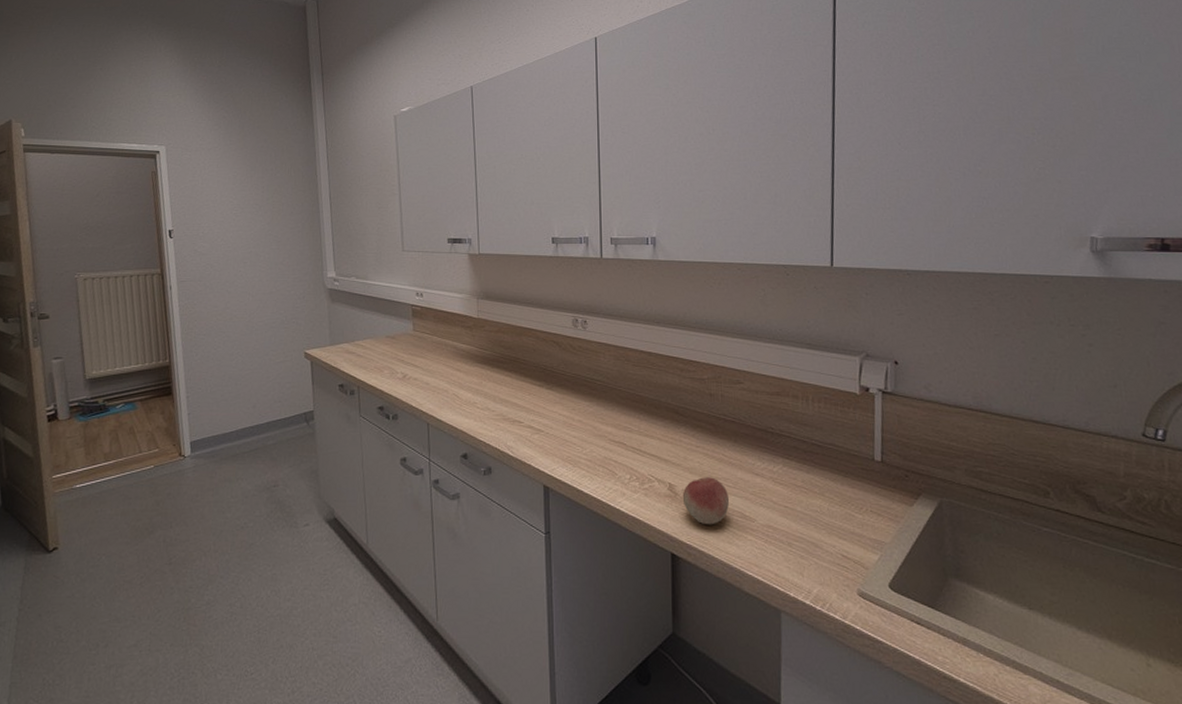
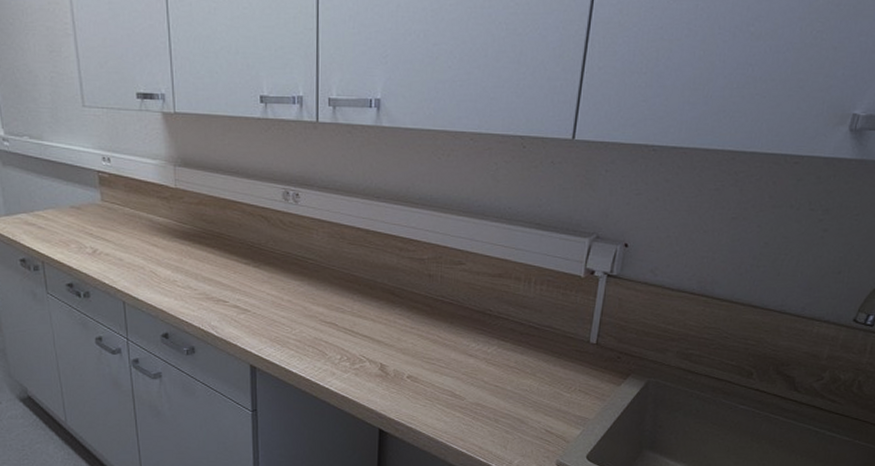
fruit: present [682,477,729,525] -> none [393,358,440,403]

